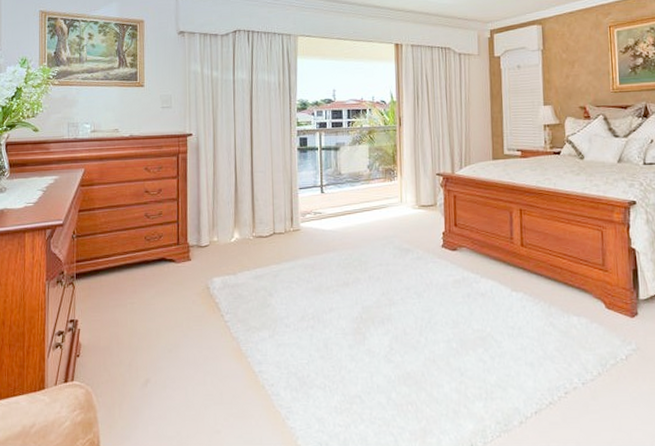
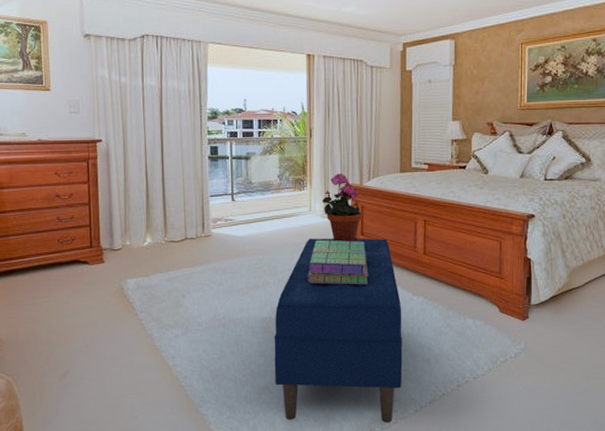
bench: none [365,230,504,436] -> present [274,238,403,423]
stack of books: none [399,232,464,281] -> present [307,239,369,285]
potted plant: none [413,162,455,235] -> present [322,173,362,242]

